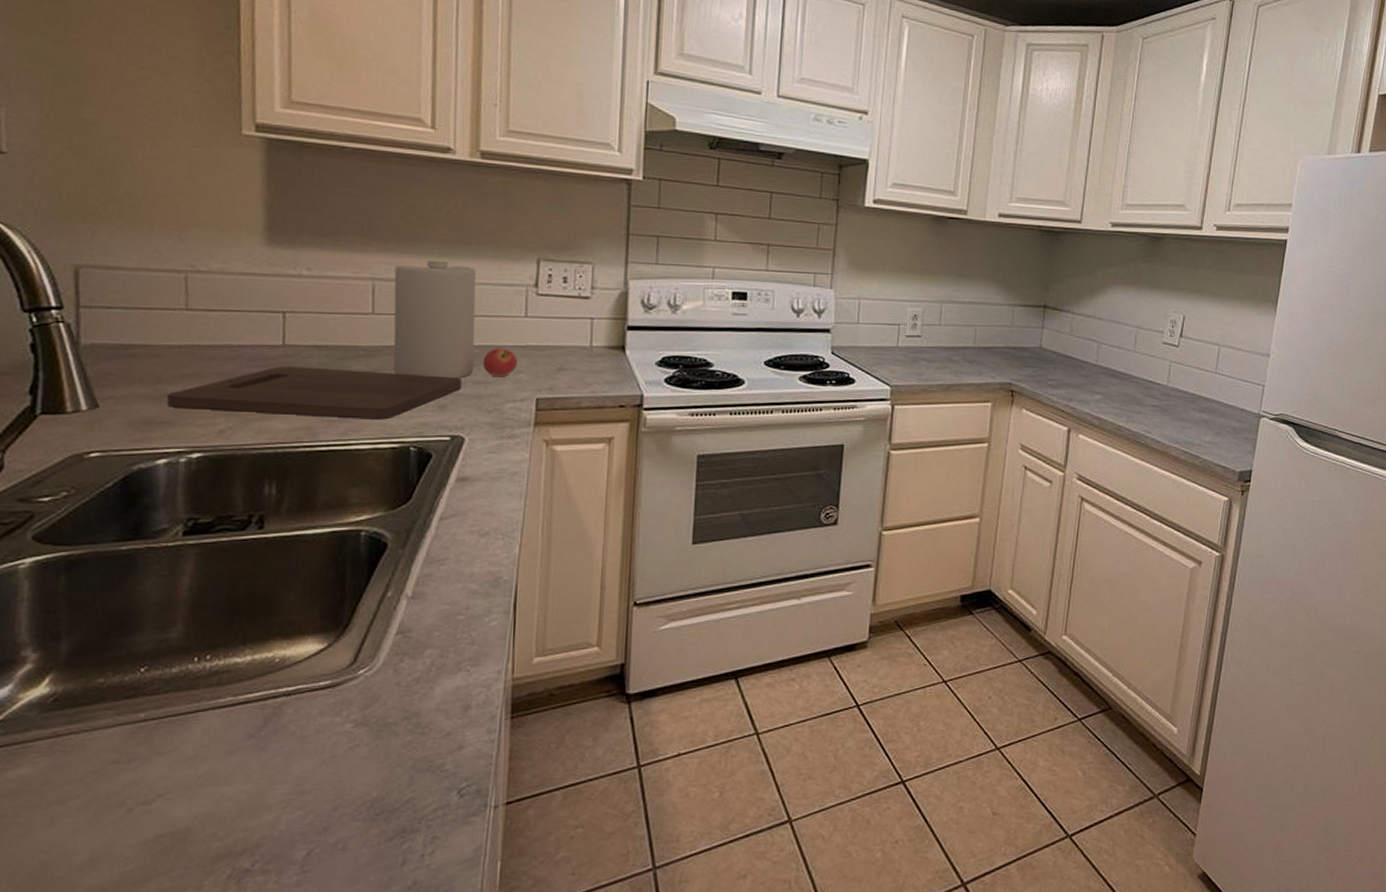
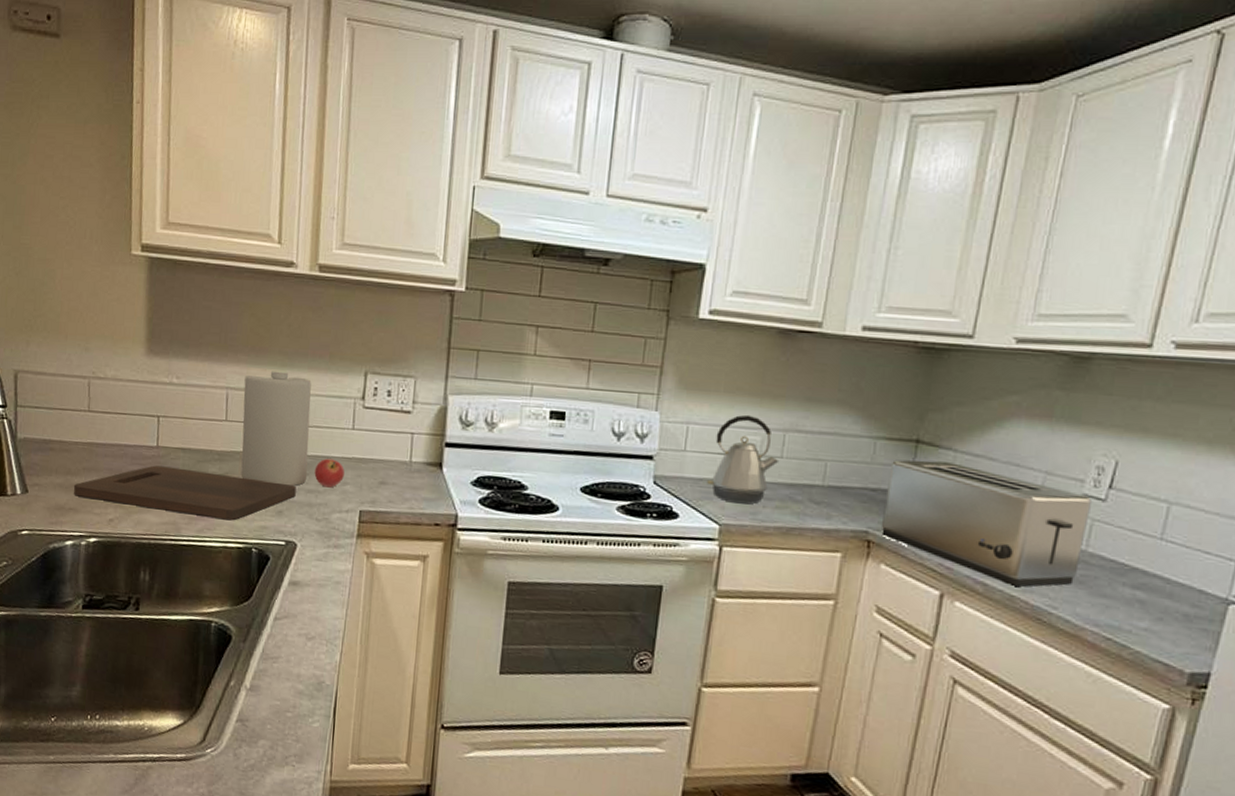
kettle: none [878,289,938,367] -> present [707,414,780,504]
toaster: none [1021,322,1169,418] -> present [880,459,1091,587]

